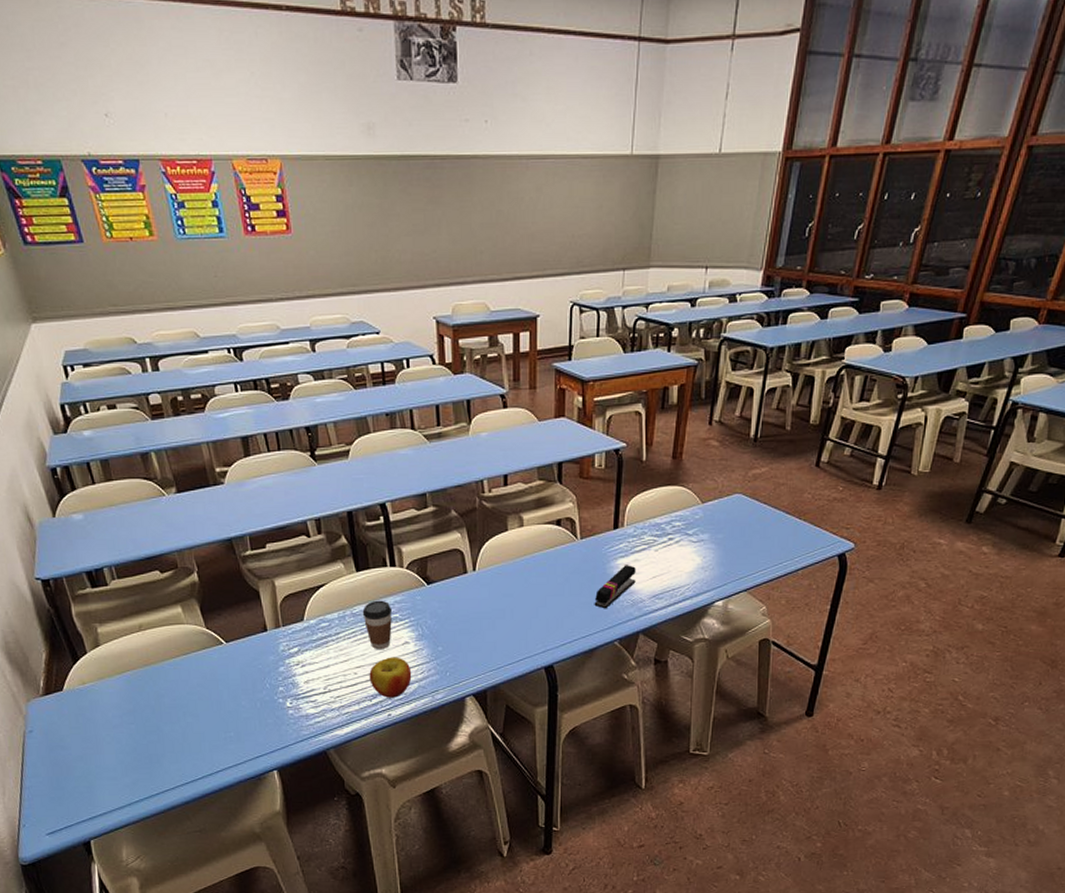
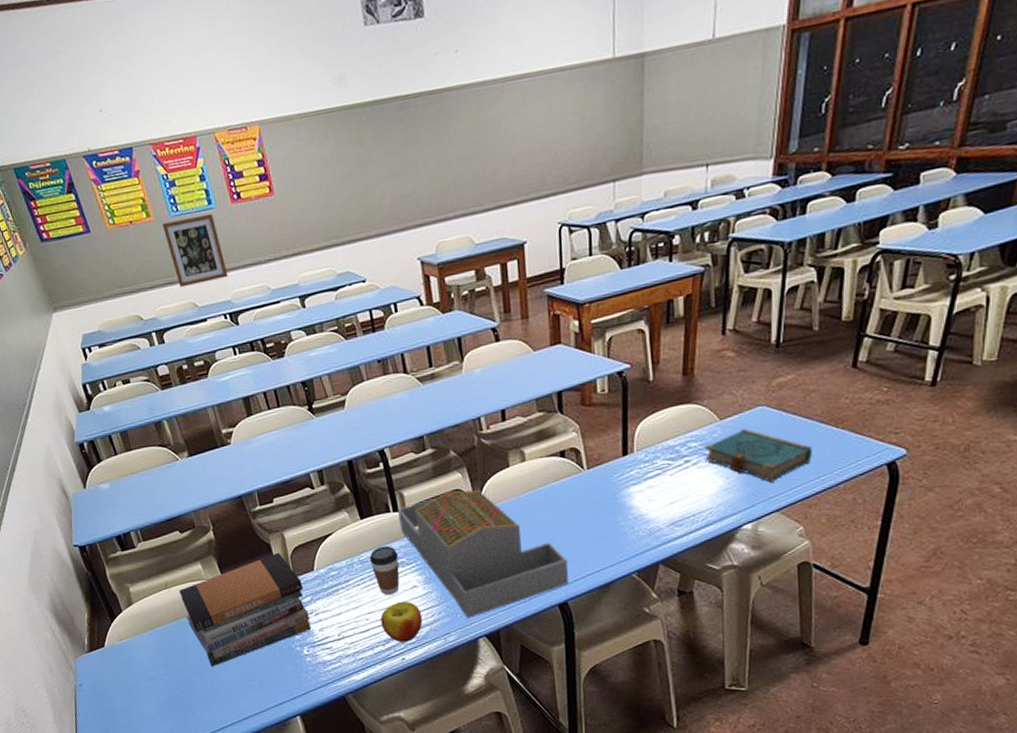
book stack: none [154,600,295,717] -> present [179,552,311,667]
wall art: none [166,242,235,315] -> present [161,213,228,288]
architectural model: none [395,550,557,677] -> present [398,490,569,618]
stapler: present [594,565,636,609] -> none [607,492,651,541]
book: none [685,513,778,564] -> present [703,428,812,482]

